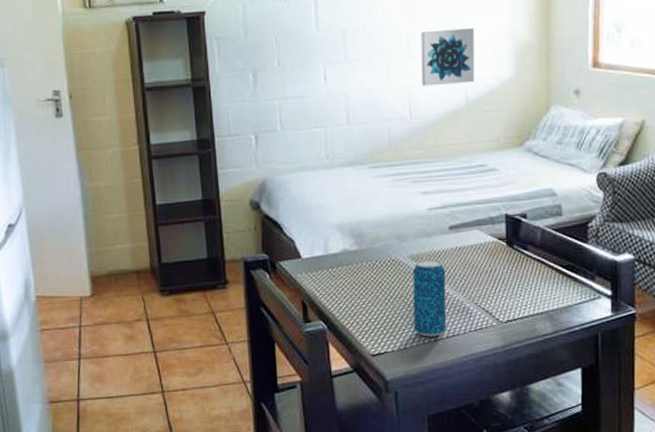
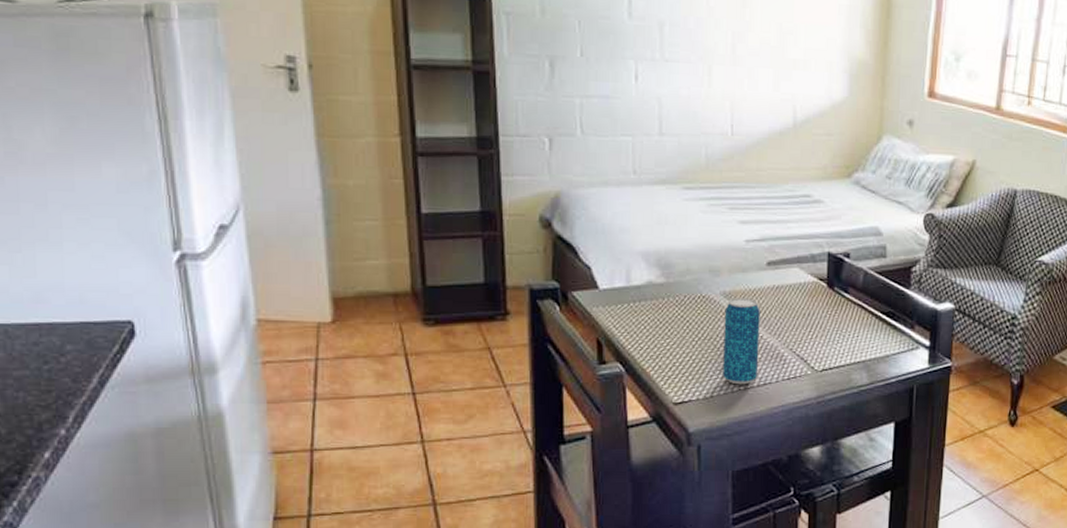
wall art: present [421,28,475,87] -> none [747,34,808,101]

